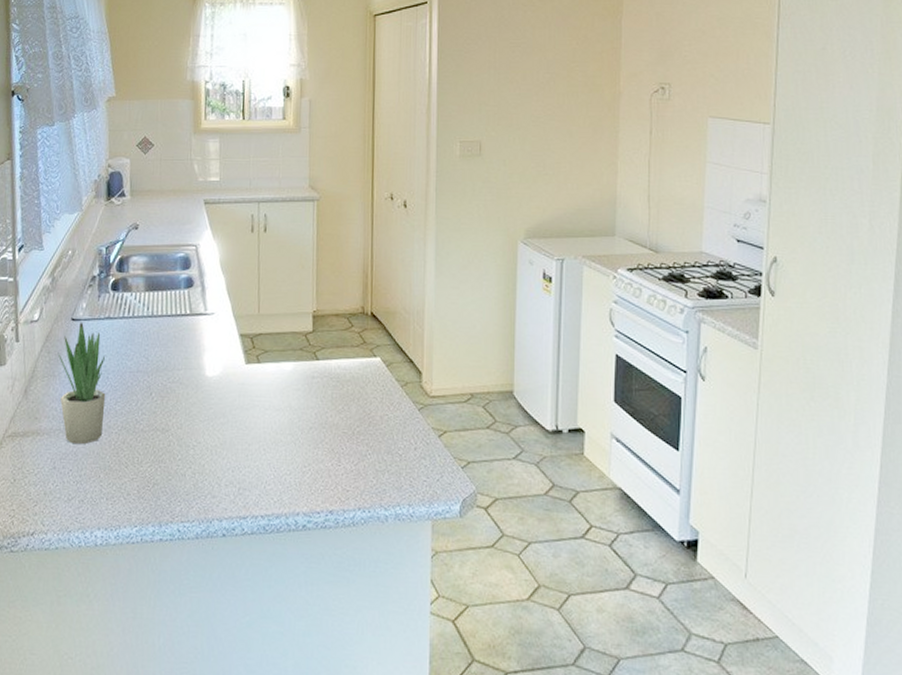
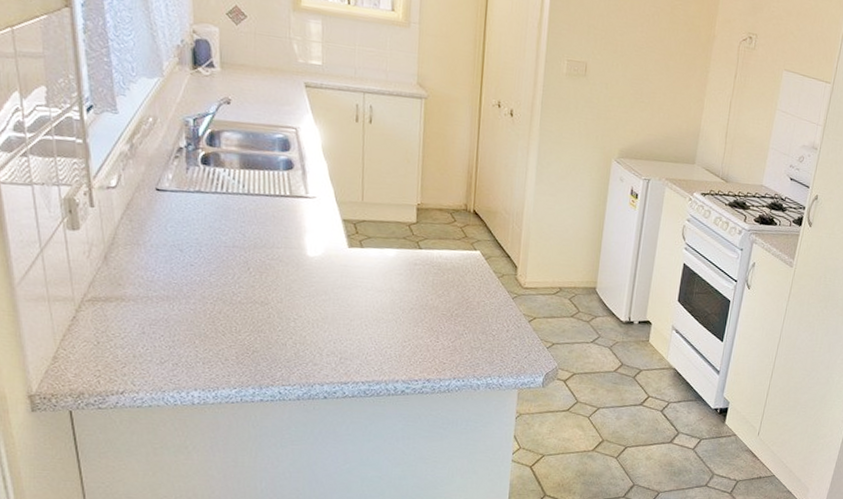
potted plant: present [57,322,106,445] -> none [141,193,199,312]

